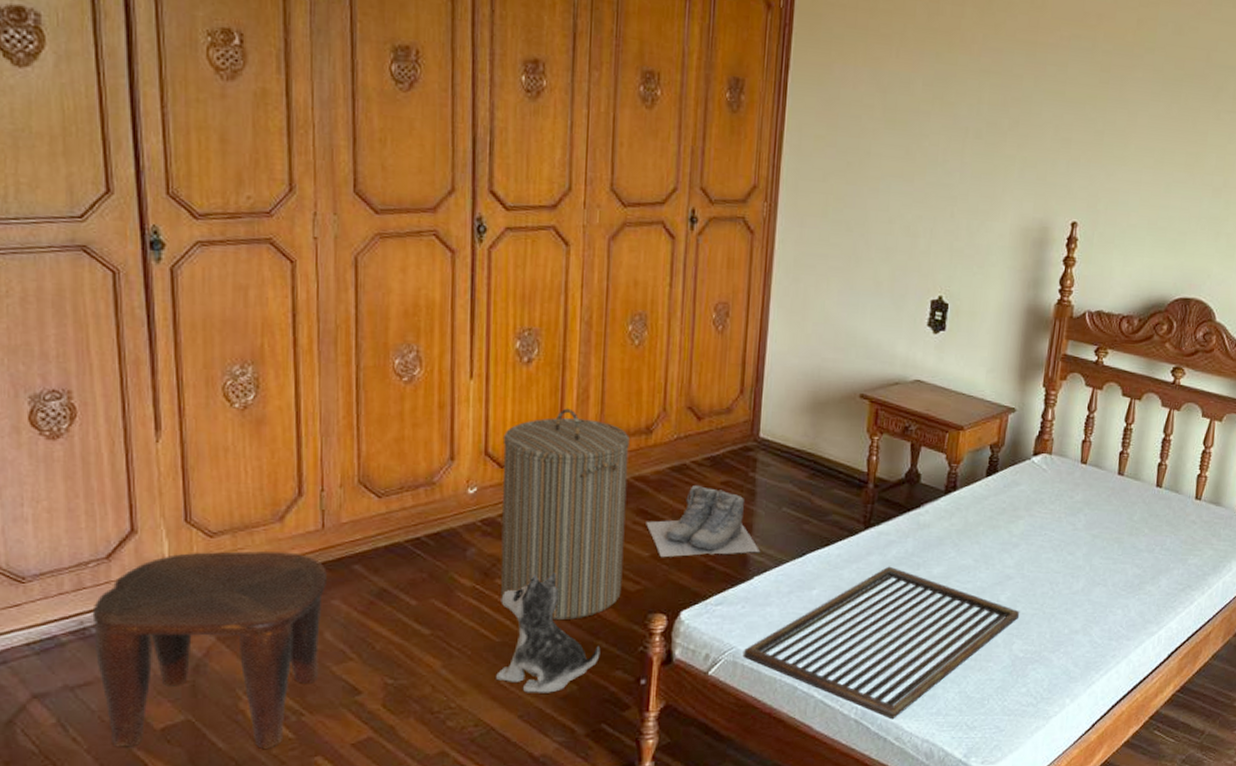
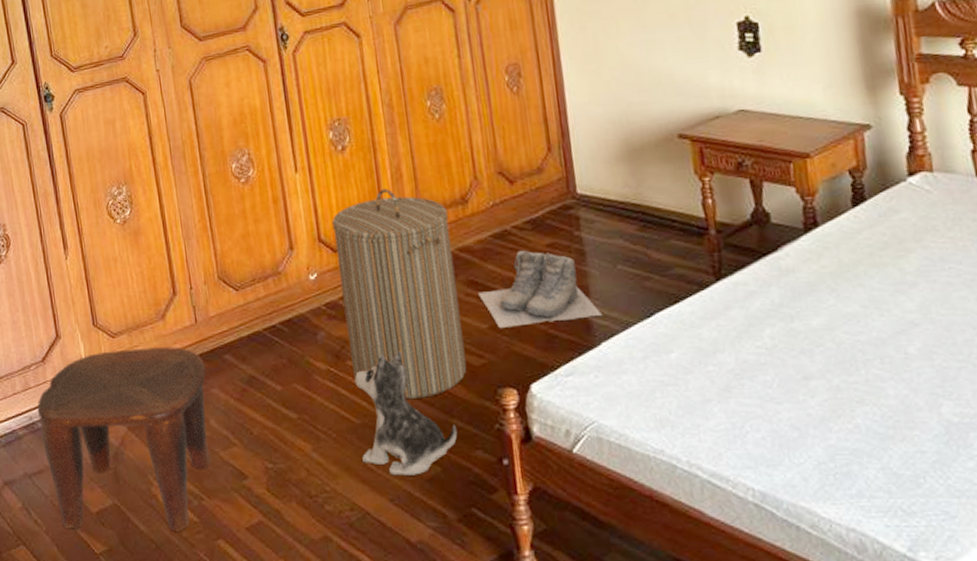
tray: present [744,566,1020,720] -> none [607,320,941,503]

